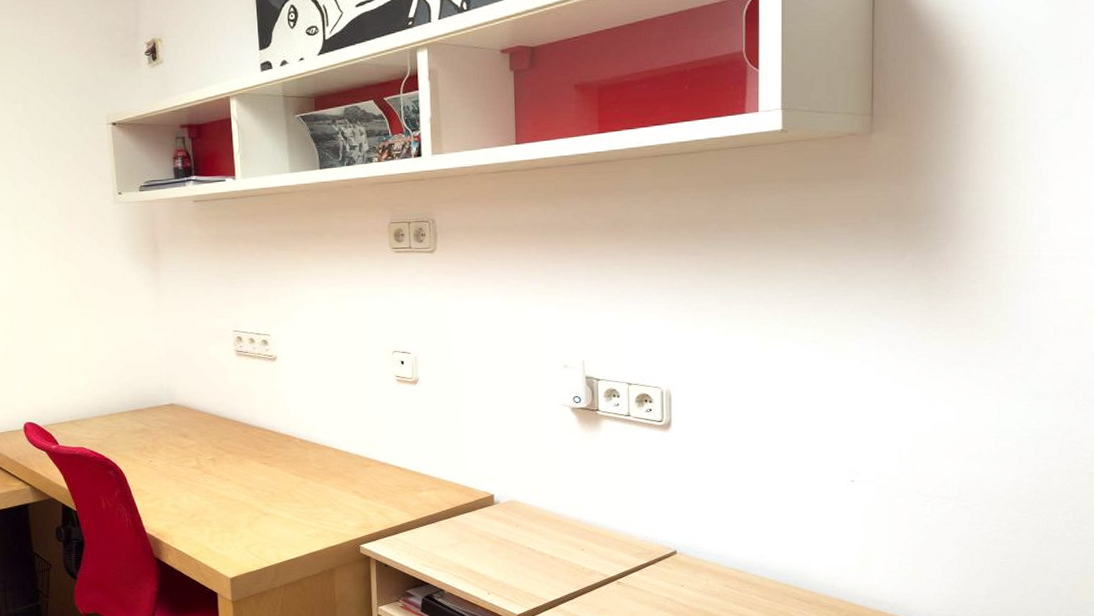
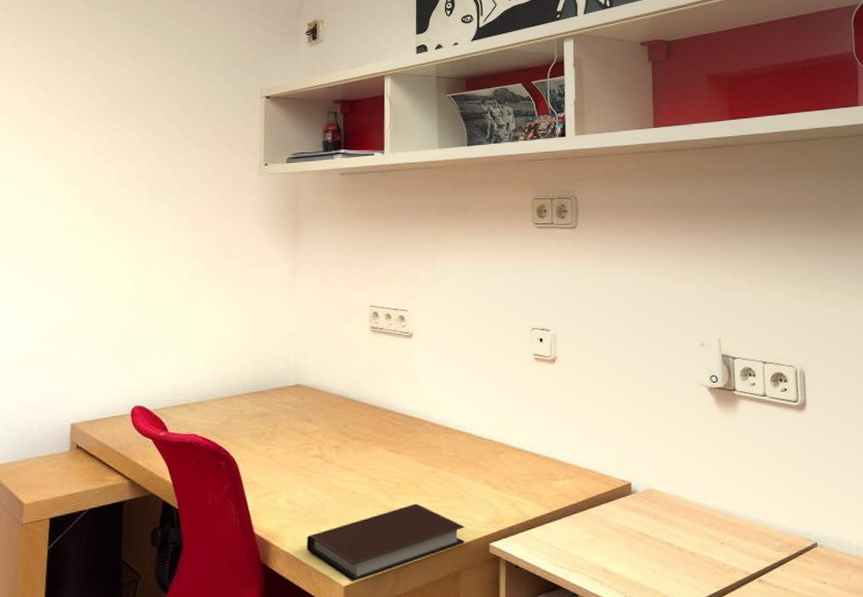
notebook: none [193,509,337,574] -> present [307,503,465,581]

